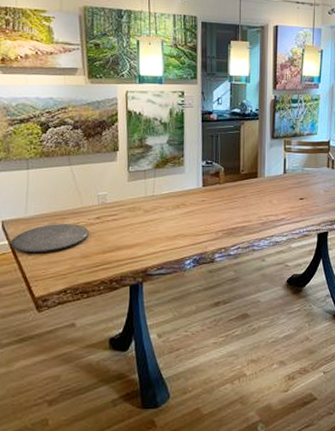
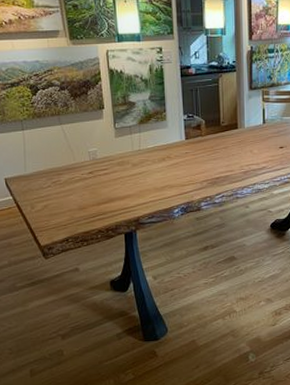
plate: present [10,224,89,254] -> none [14,179,83,207]

